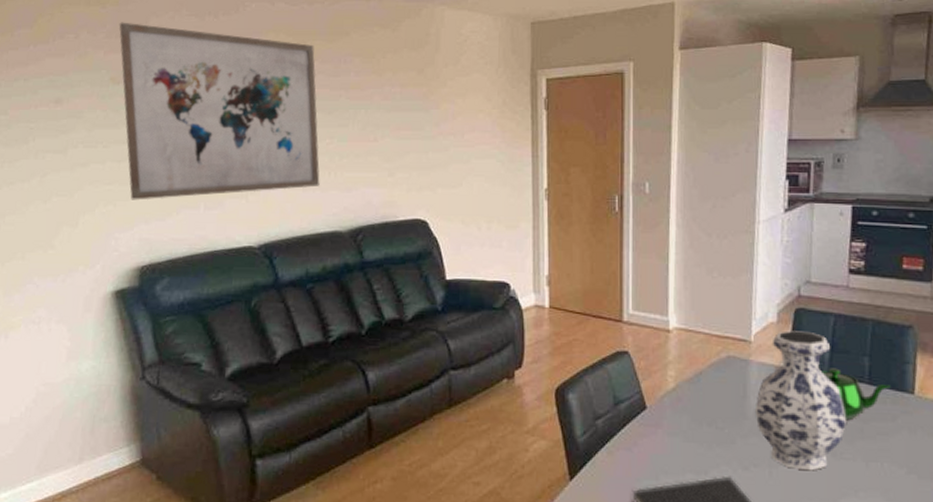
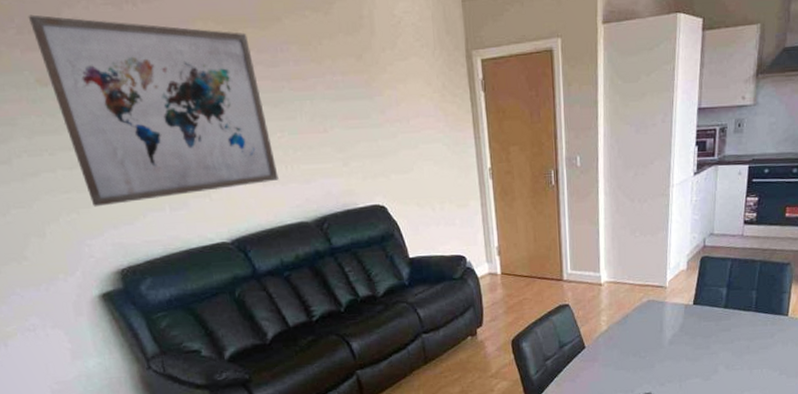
vase: present [754,331,846,471] -> none [669,274,737,381]
teapot: present [822,368,891,421] -> none [720,302,771,341]

